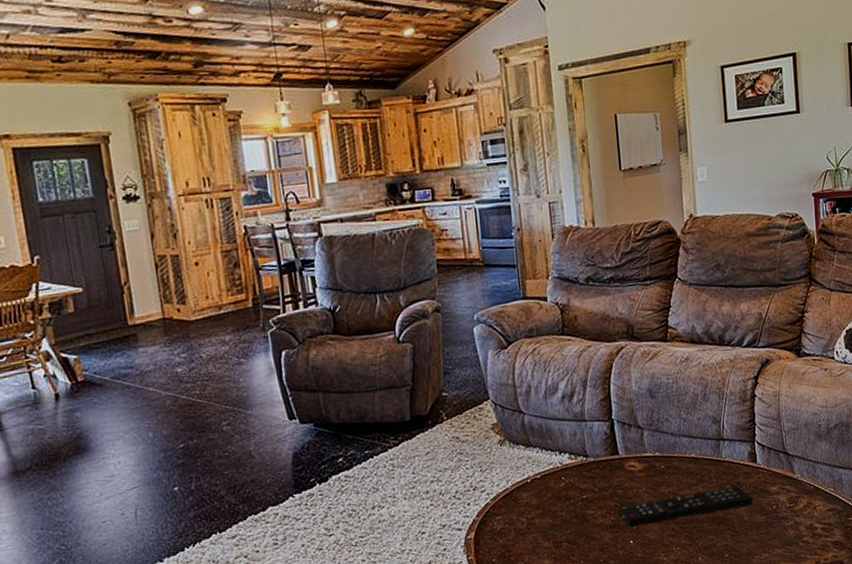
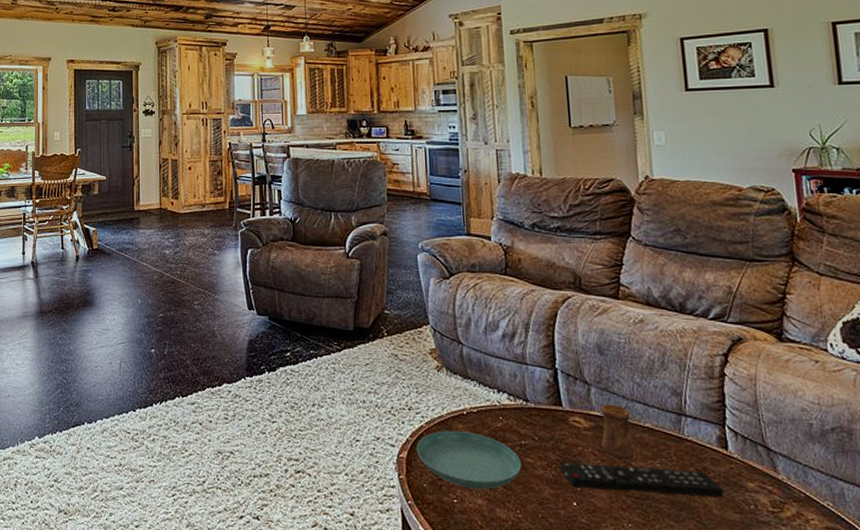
saucer: none [483,498,584,553] -> present [416,431,522,490]
cup: none [652,442,683,492] -> present [600,404,637,460]

